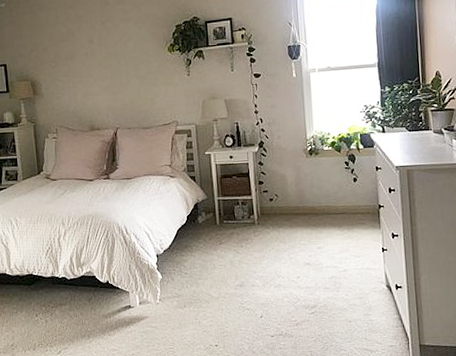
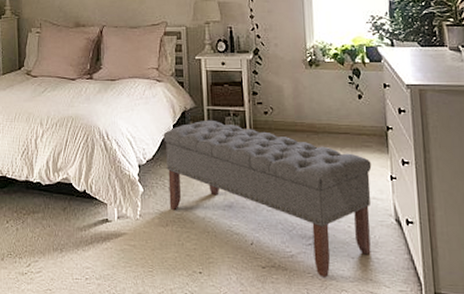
bench: none [178,209,366,340] -> present [163,120,372,278]

